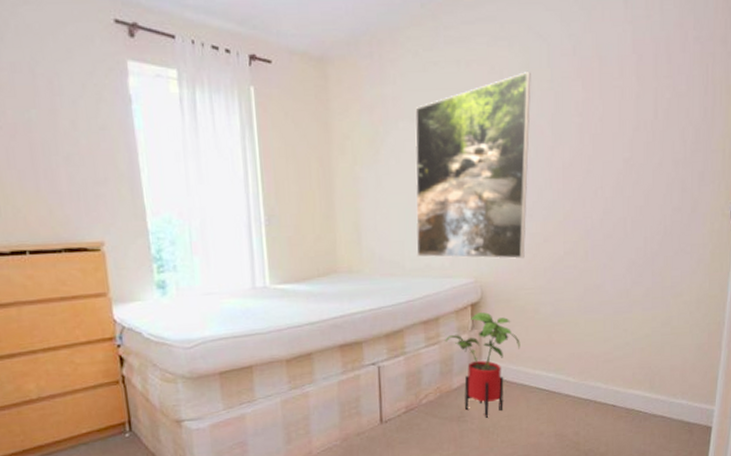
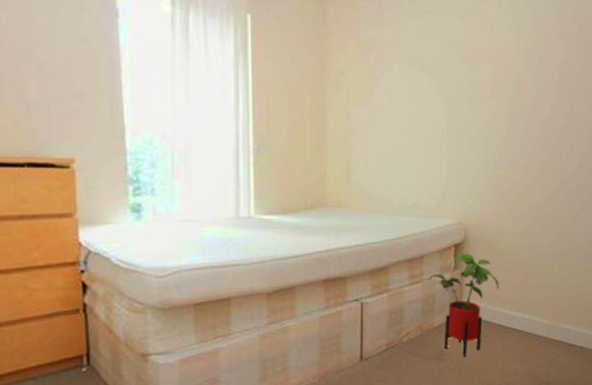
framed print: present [415,72,531,260] -> none [405,30,518,203]

